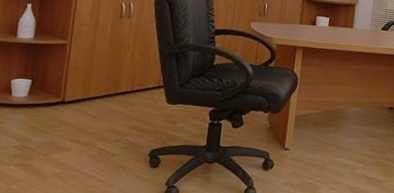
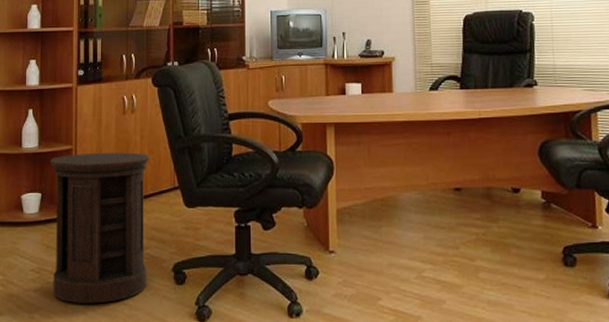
side table: none [33,48,140,179] -> present [50,152,150,304]

